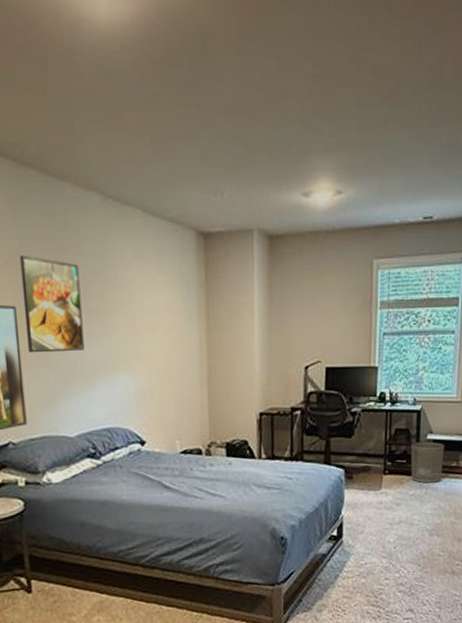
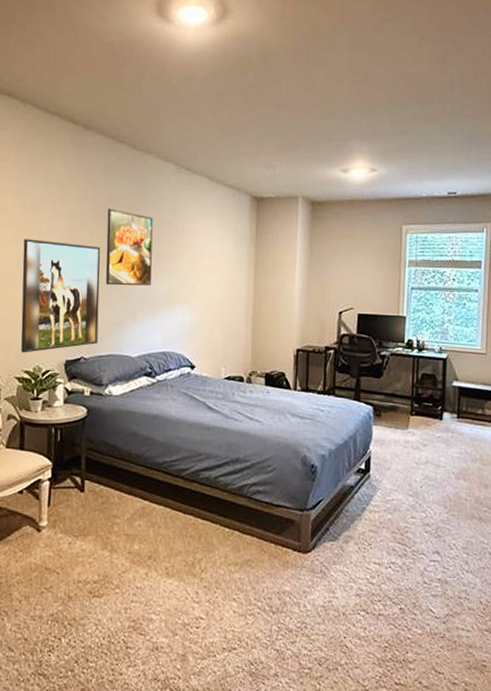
waste bin: present [411,441,444,483] -> none [437,388,470,428]

